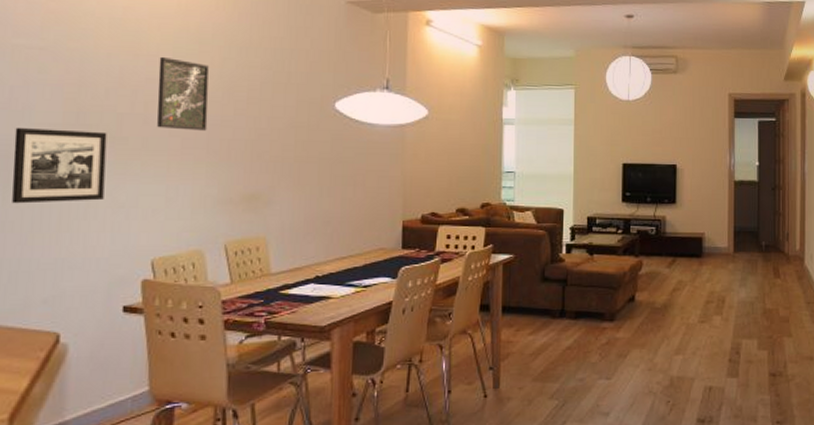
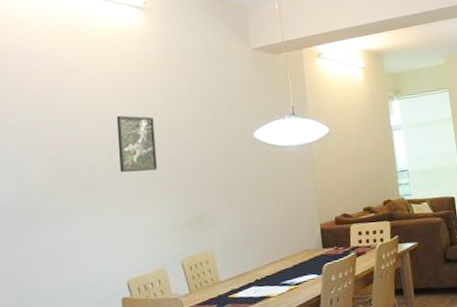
picture frame: present [12,127,107,204] -> none [18,181,87,248]

